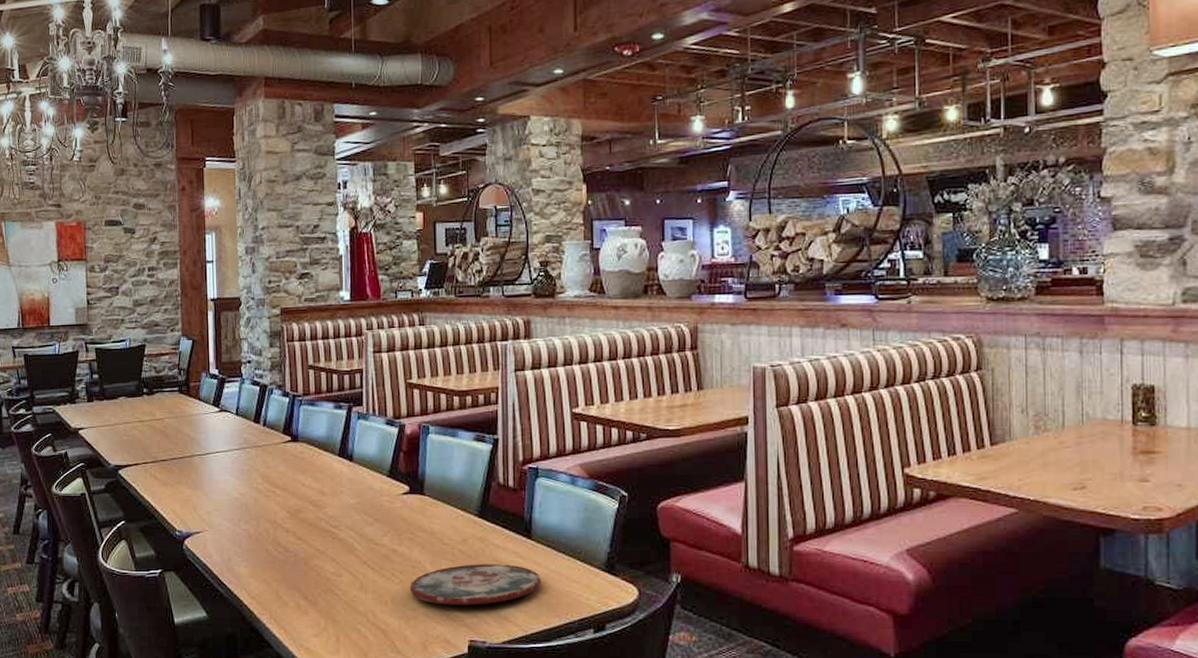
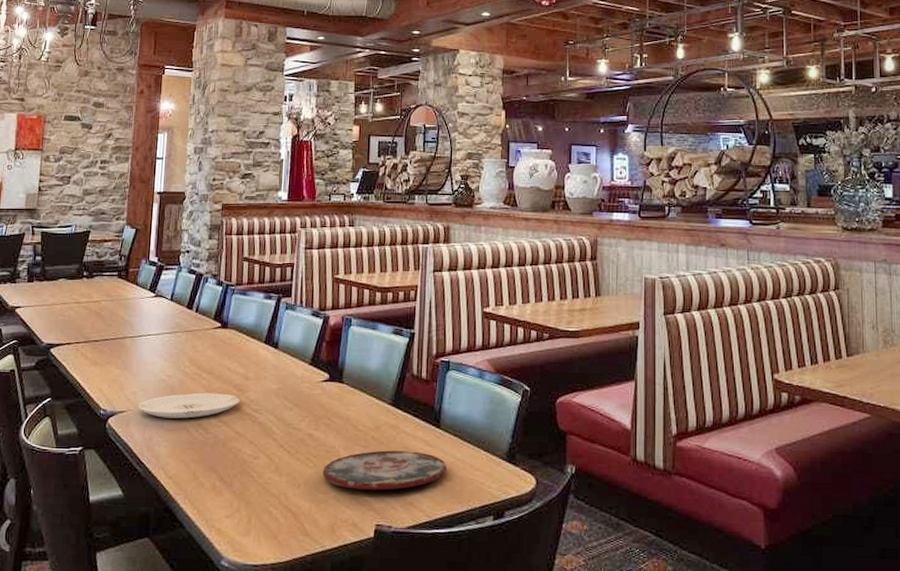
plate: none [213,510,318,537] -> present [138,392,241,419]

